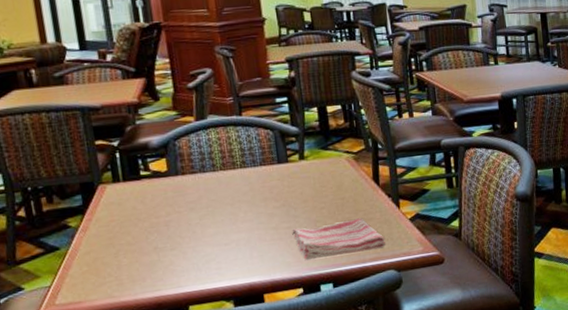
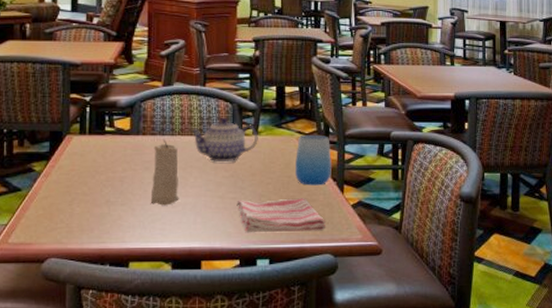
candle: none [196,176,232,245] -> present [150,139,179,206]
teapot: none [232,145,306,194] -> present [190,117,258,163]
cup: none [346,152,386,205] -> present [294,134,332,186]

